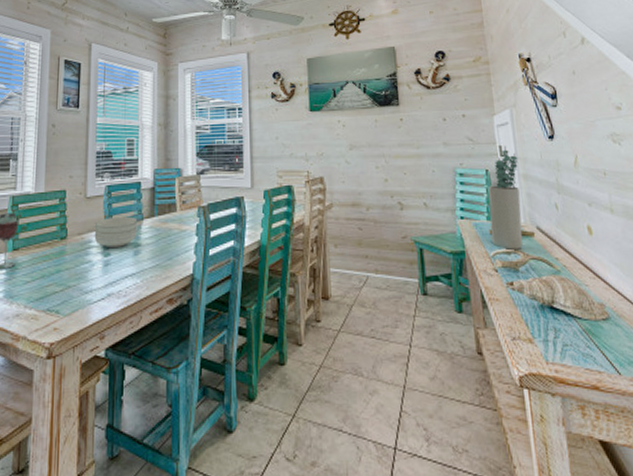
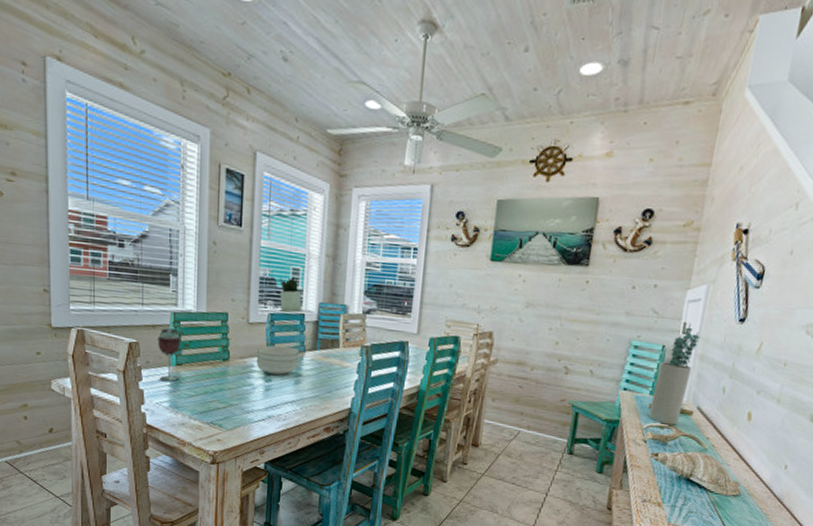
planter: none [115,147,140,184] -> present [279,276,304,313]

